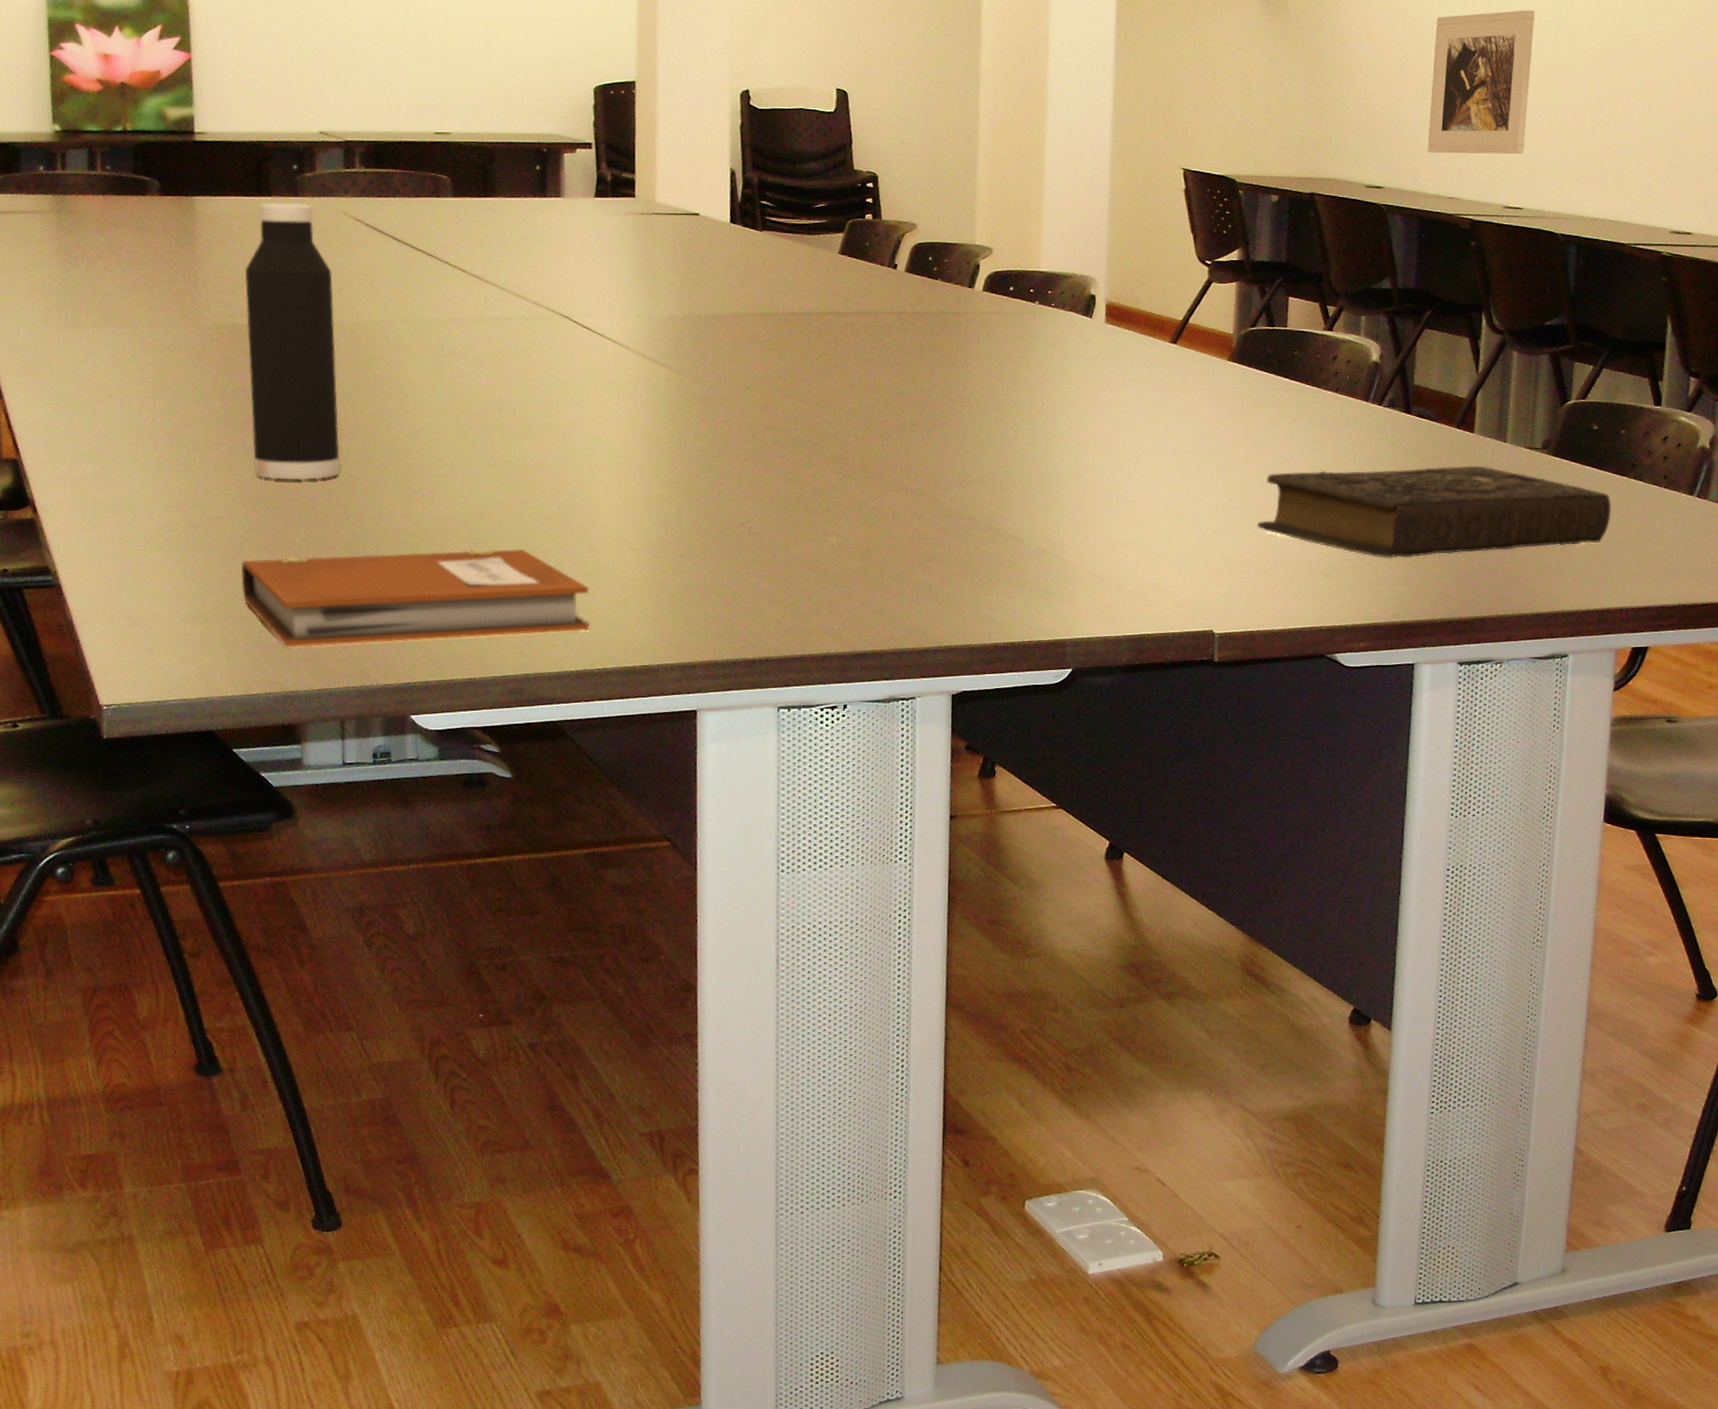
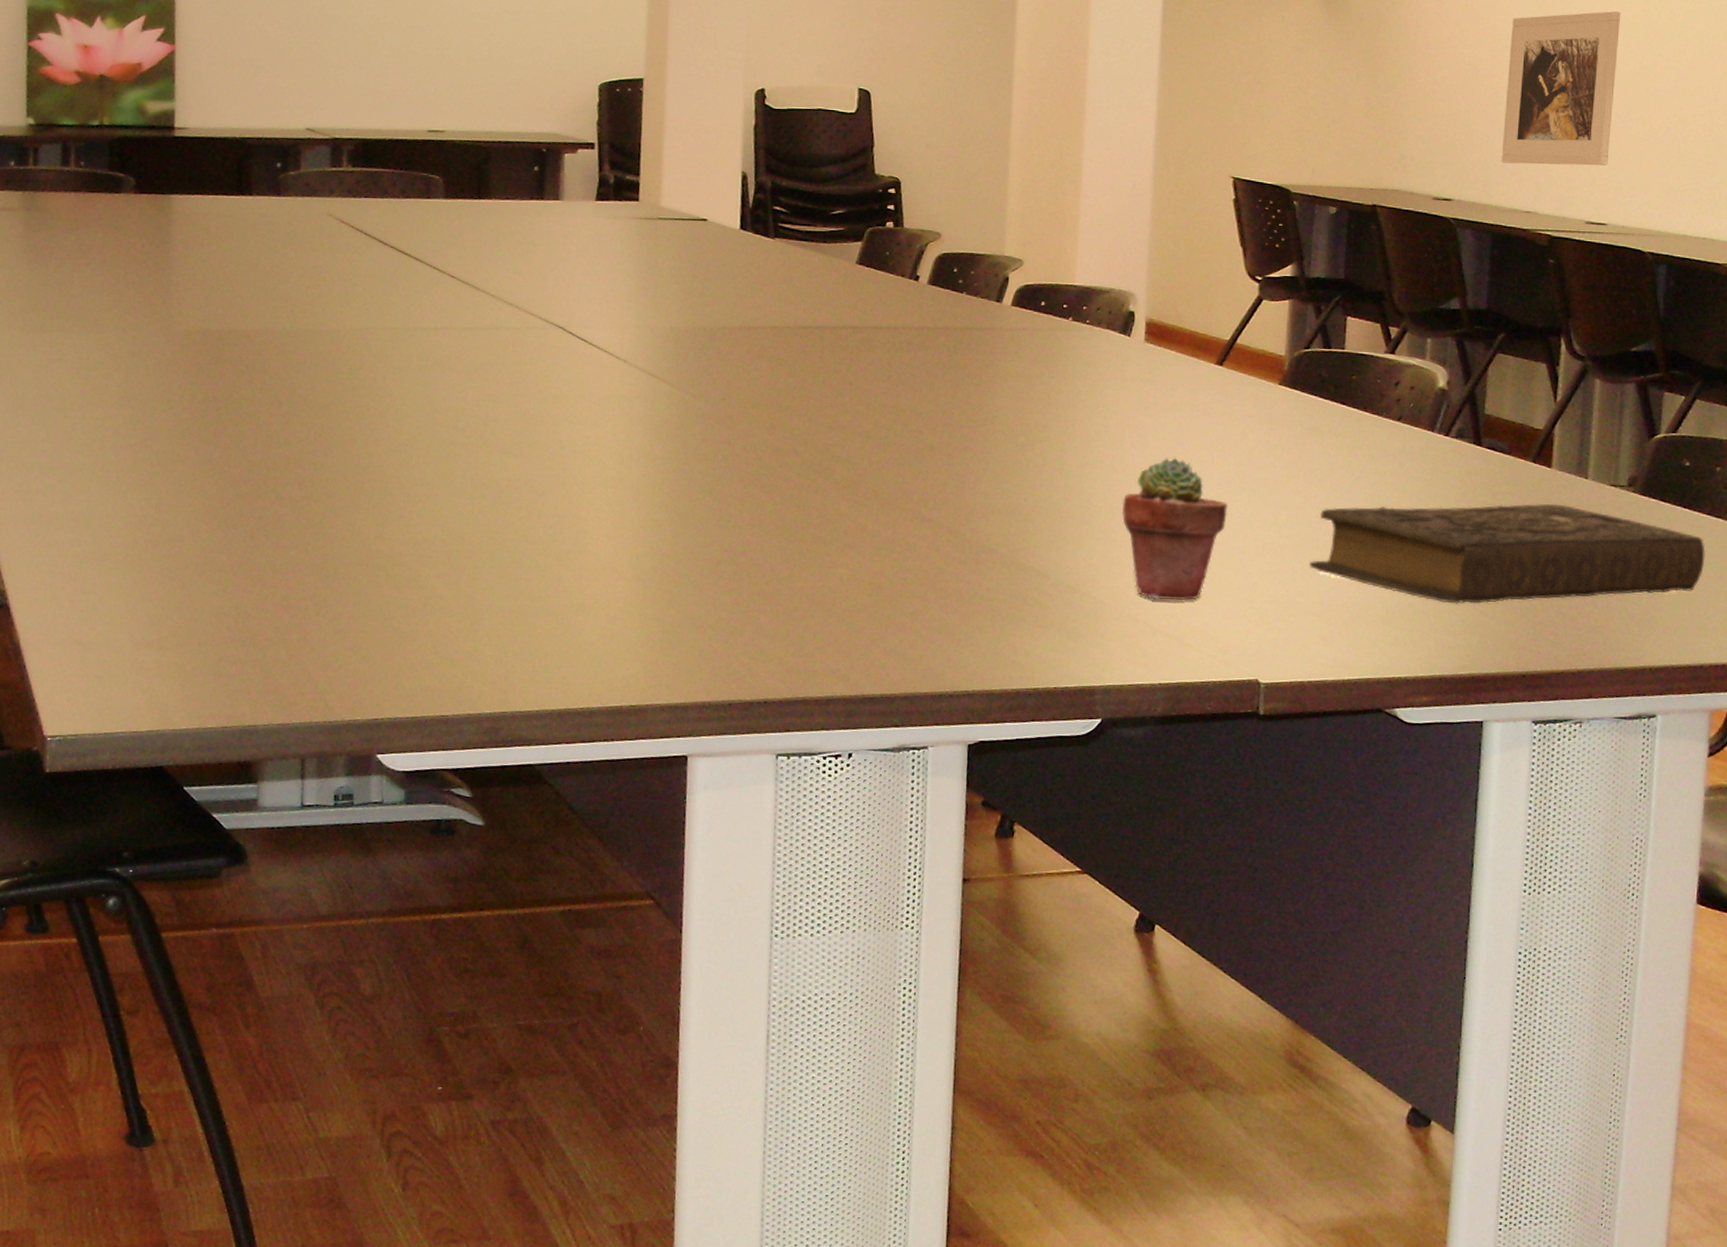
notebook: present [240,548,590,648] -> none [201,575,574,678]
water bottle: present [244,202,341,481] -> none [220,202,313,498]
potted succulent: none [1087,429,1184,560] -> present [1121,457,1229,601]

